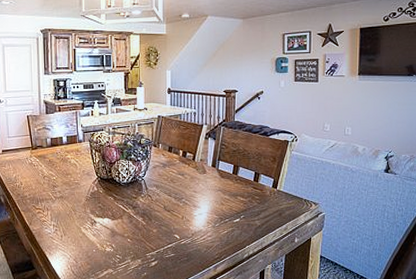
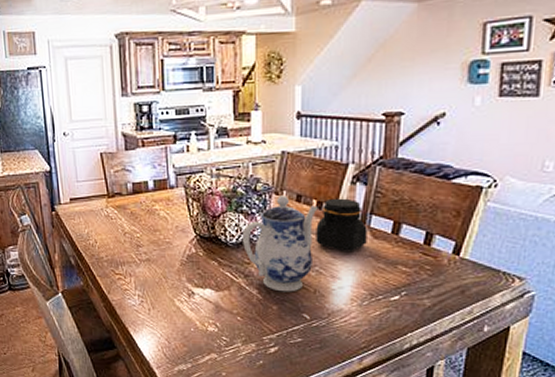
teapot: none [130,147,183,219] -> present [241,195,318,292]
jar: none [182,149,217,187] -> present [316,198,367,251]

